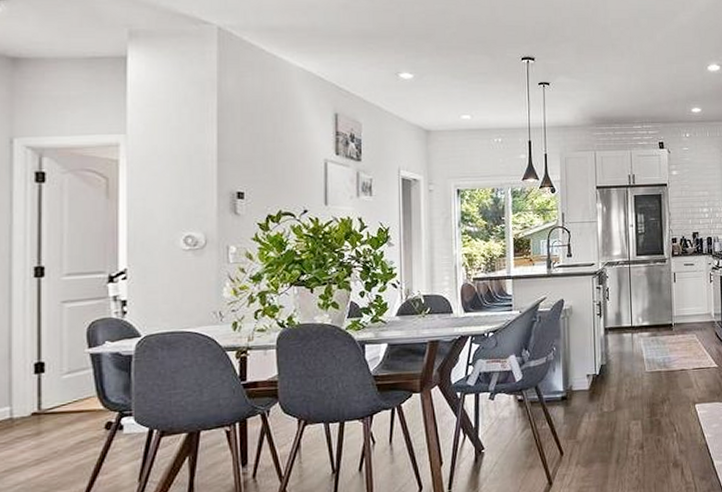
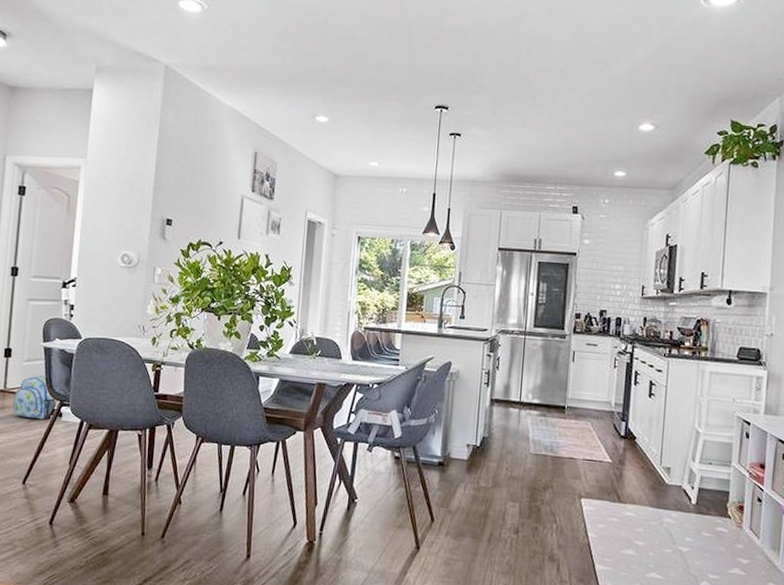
backpack: none [53,386,115,440] -> present [12,375,57,420]

